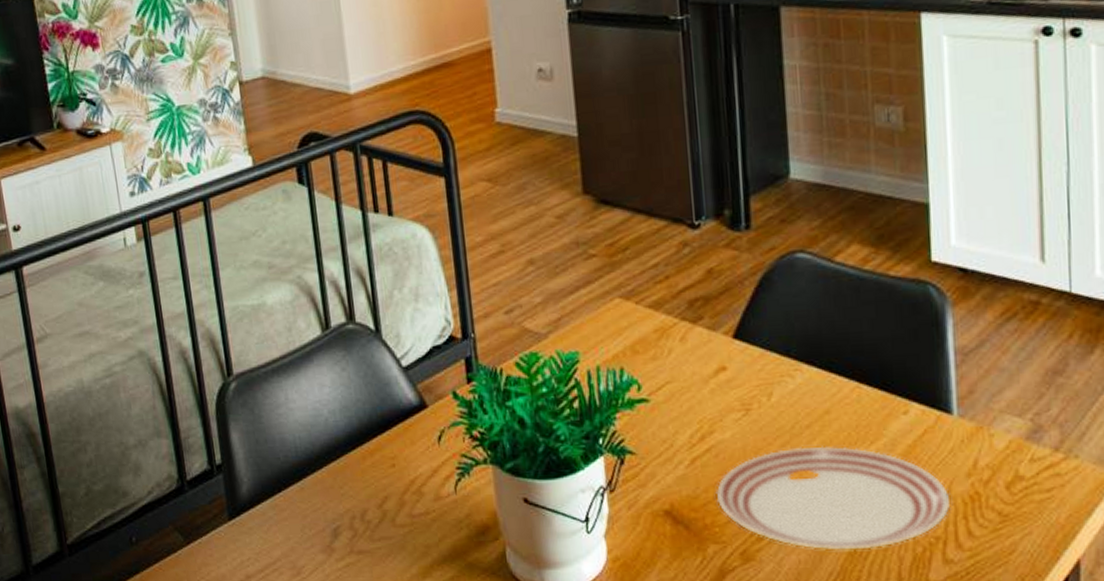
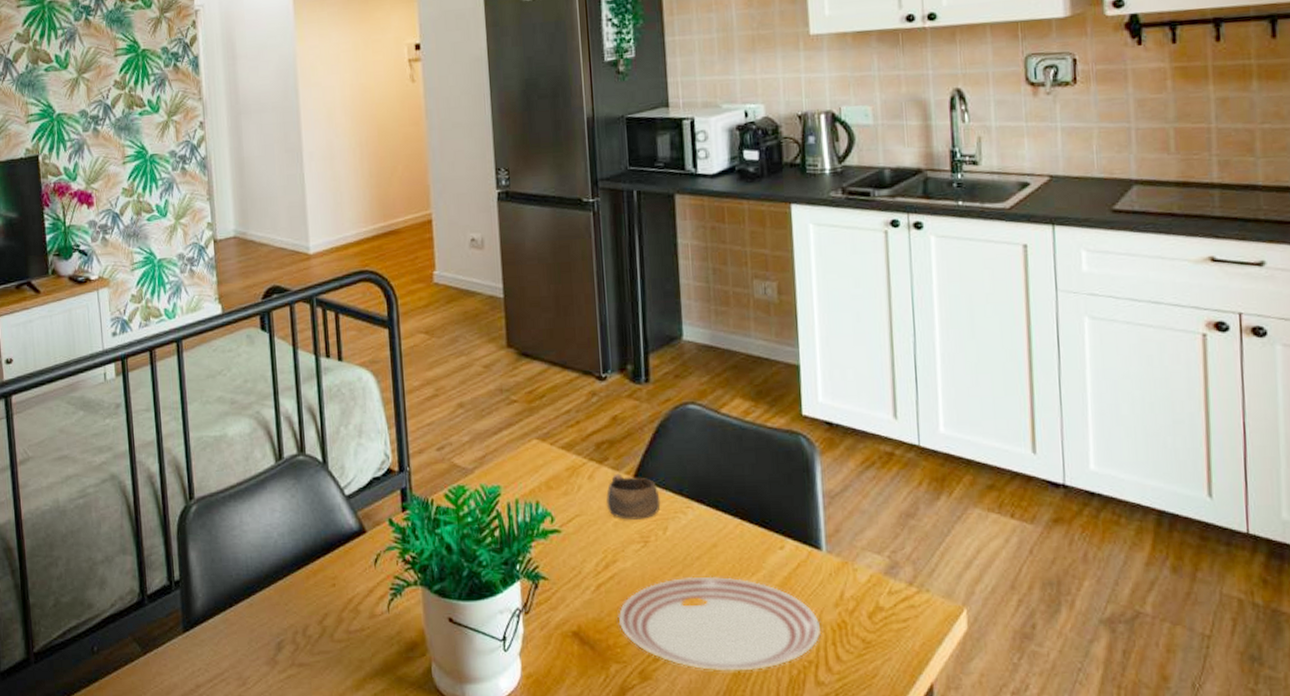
cup: none [701,334,764,386] -> present [606,473,661,520]

